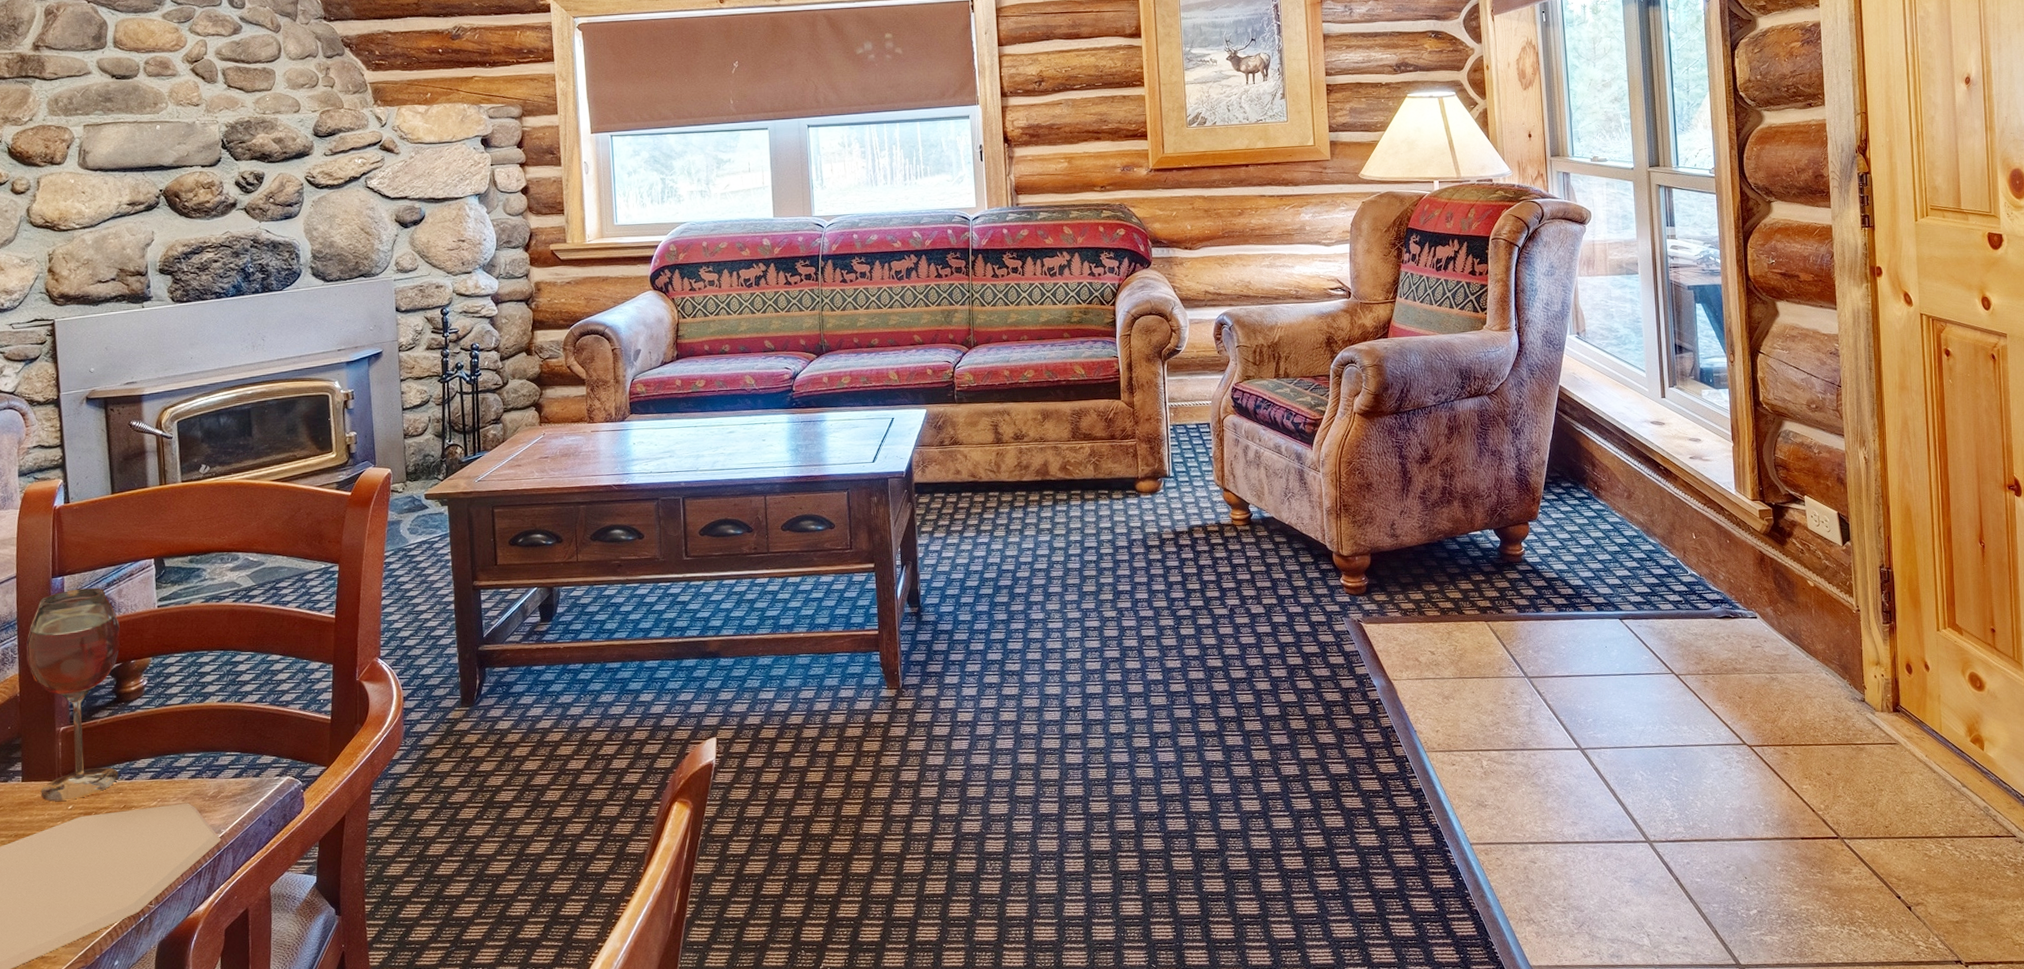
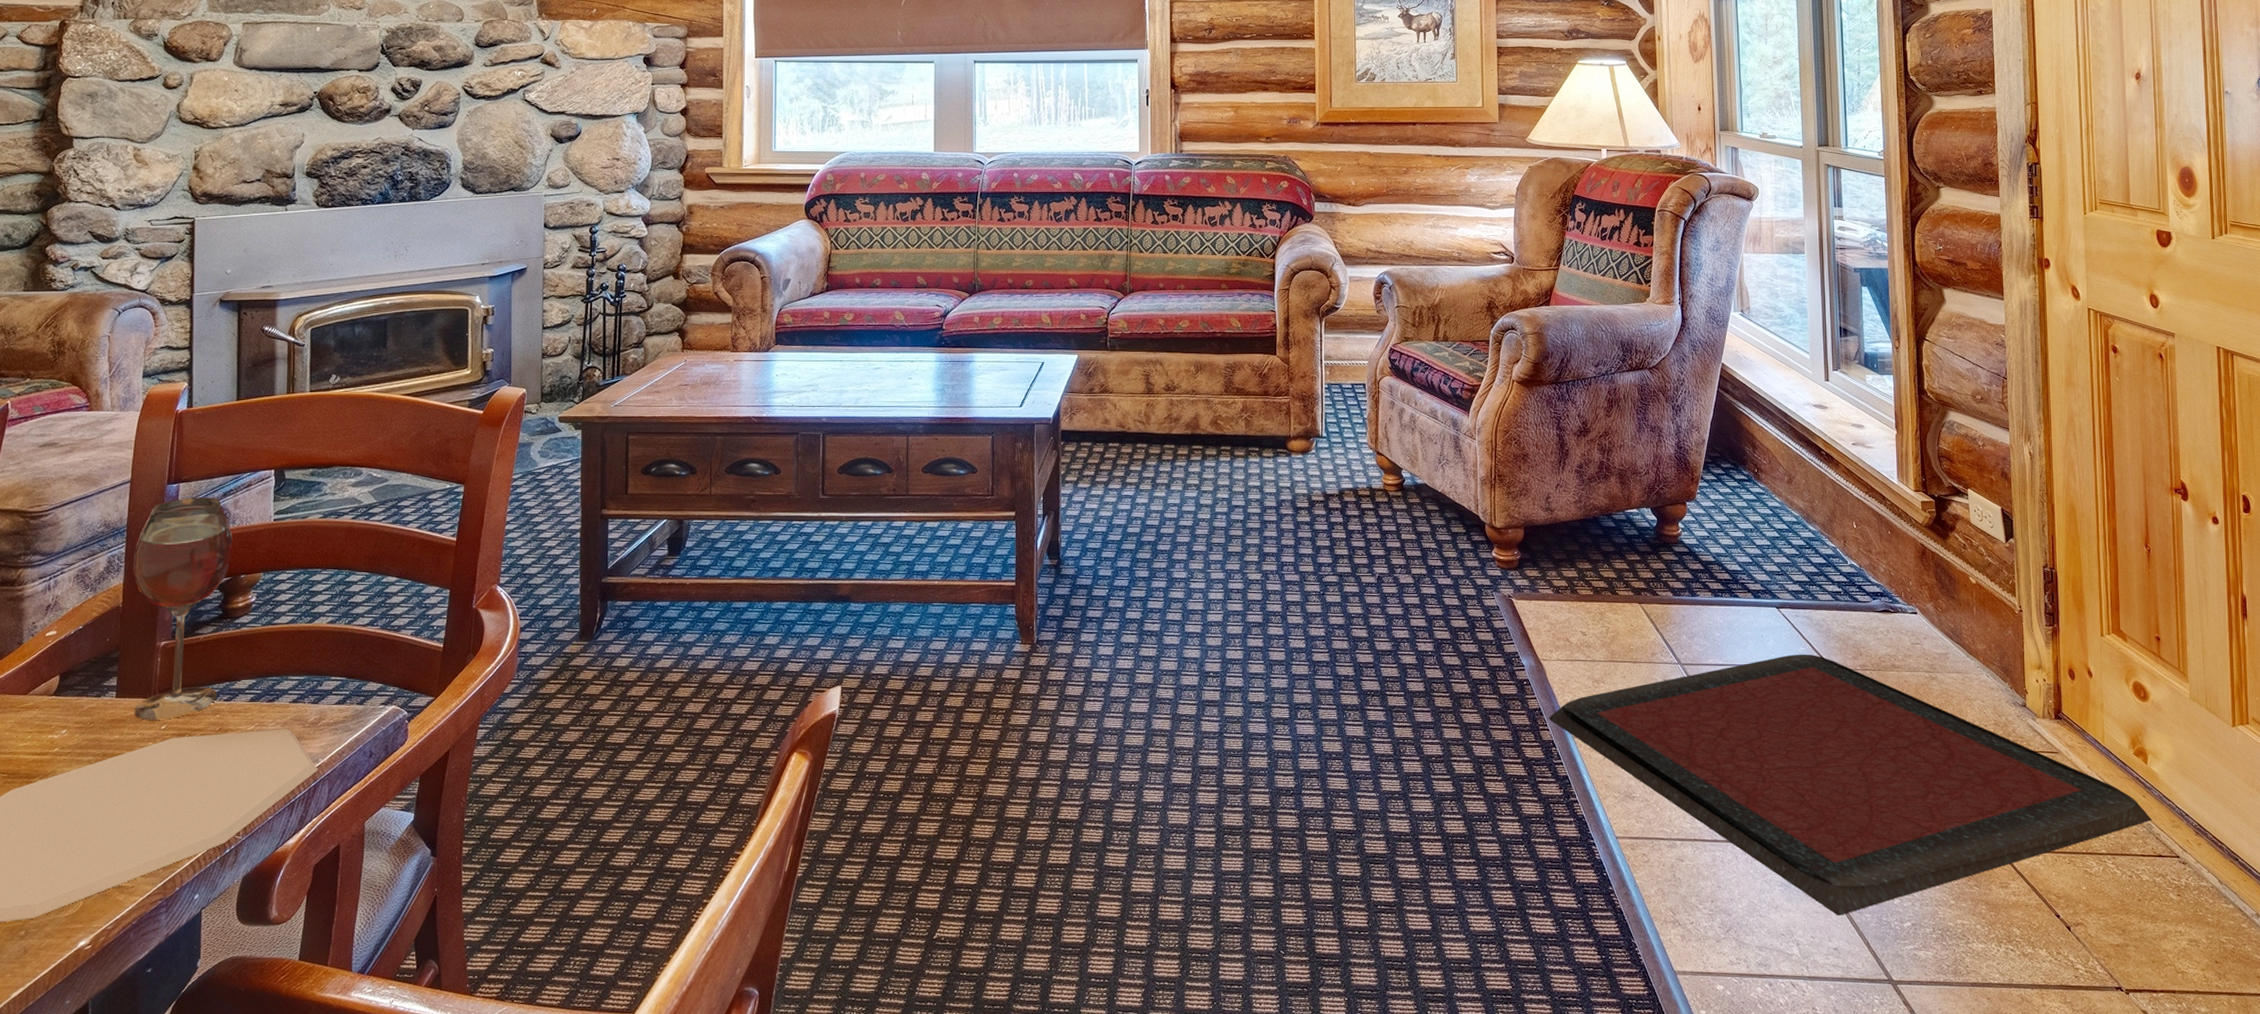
doormat: none [1401,661,1990,907] -> present [1548,654,2153,916]

